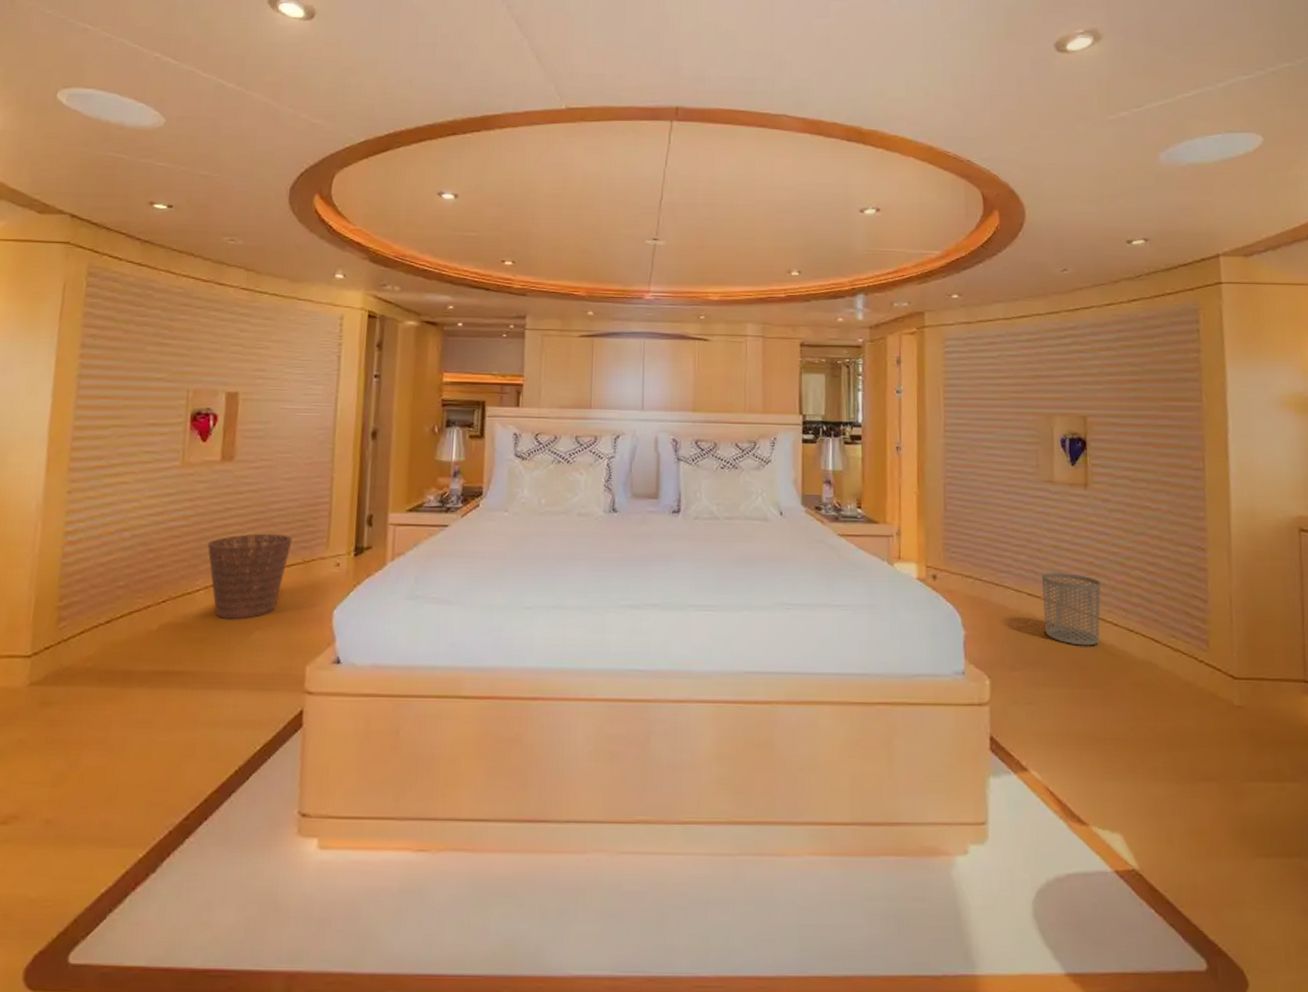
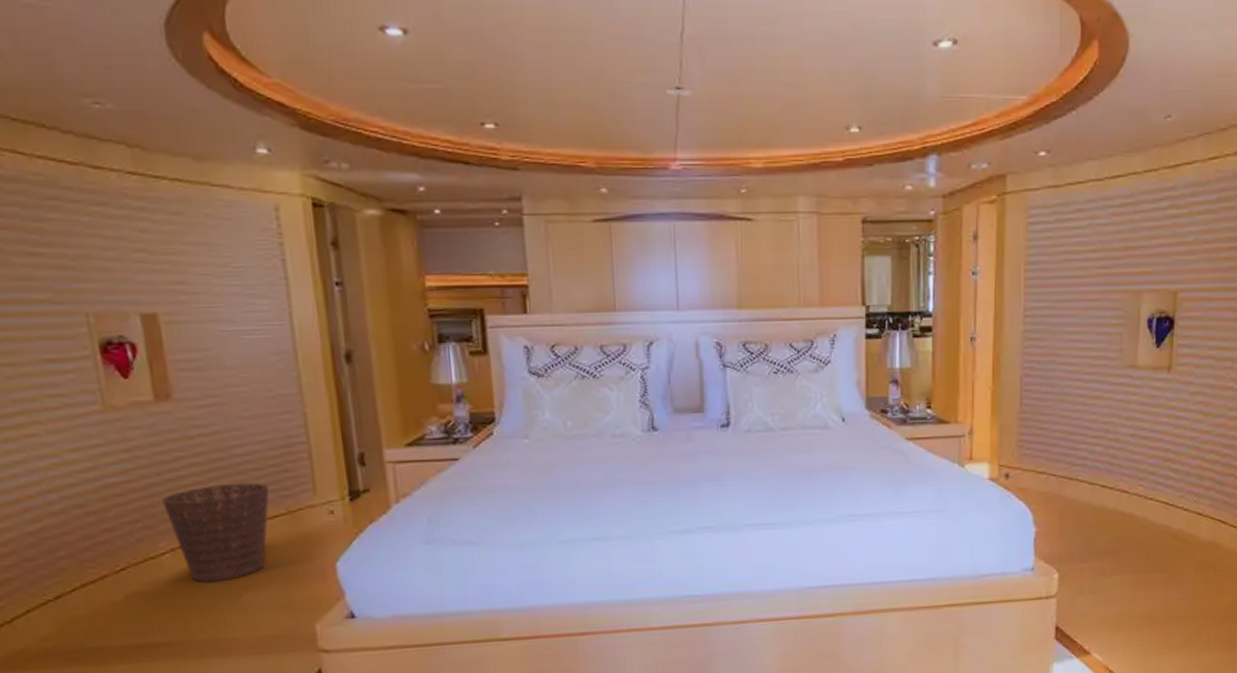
waste bin: present [1041,573,1101,646] -> none [1116,461,1176,533]

